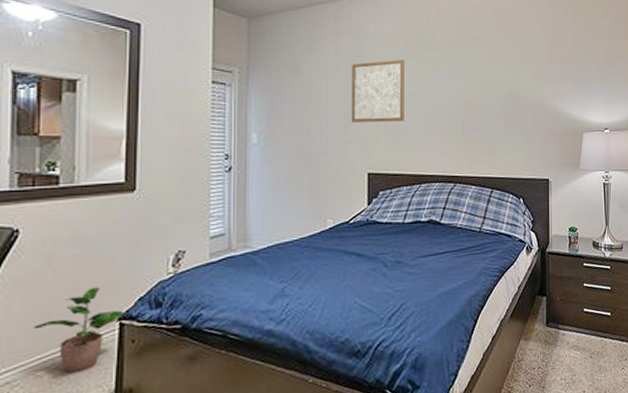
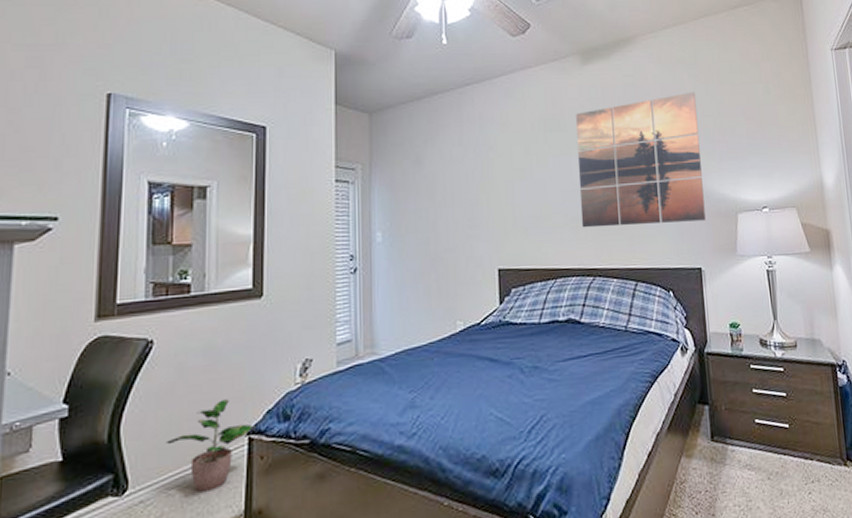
wall art: present [351,59,404,123] -> none [476,145,535,215]
wall art: none [446,21,556,139] -> present [576,91,706,228]

